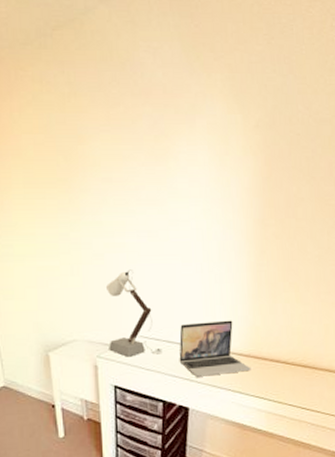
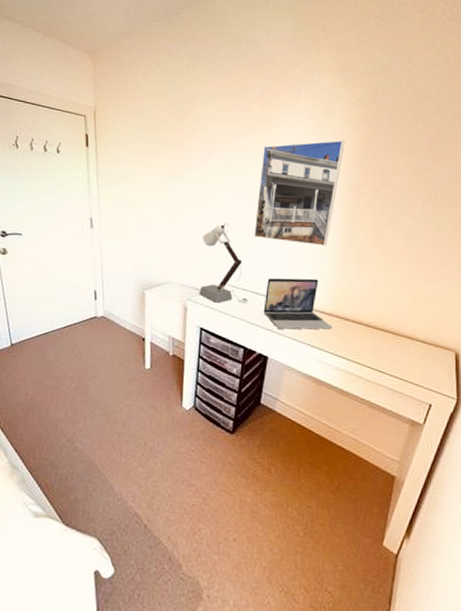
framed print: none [161,170,246,285] -> present [254,140,345,246]

